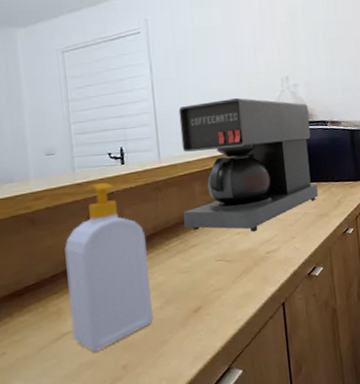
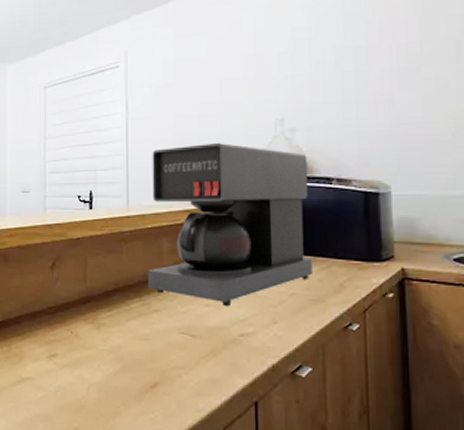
soap bottle: present [65,182,153,351] -> none [31,226,107,405]

